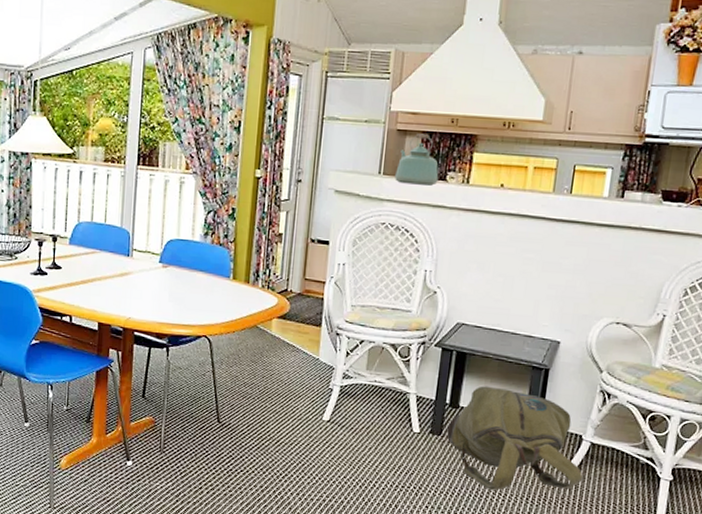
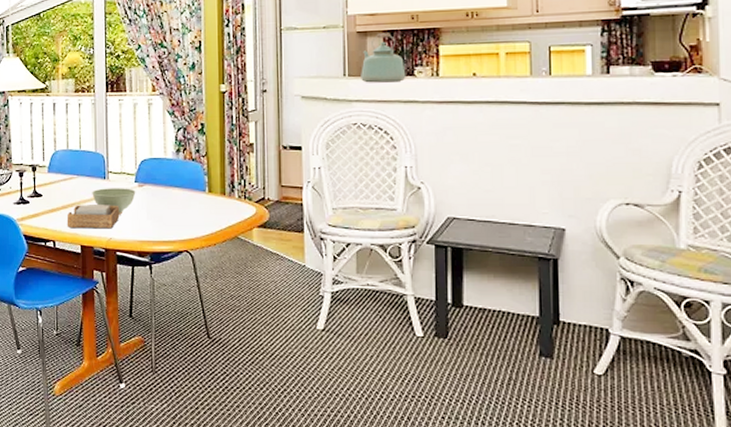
napkin holder: none [85,280,142,308] -> present [66,205,120,229]
bowl: none [114,266,160,295] -> present [92,188,136,215]
backpack: present [446,386,583,490] -> none [453,282,618,396]

